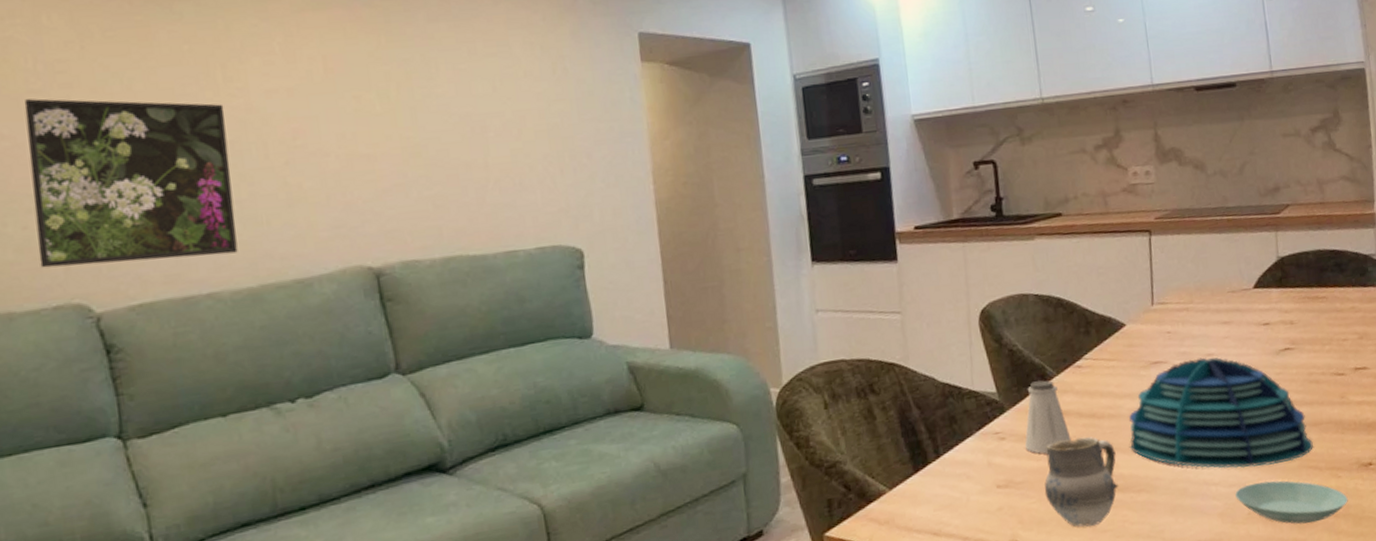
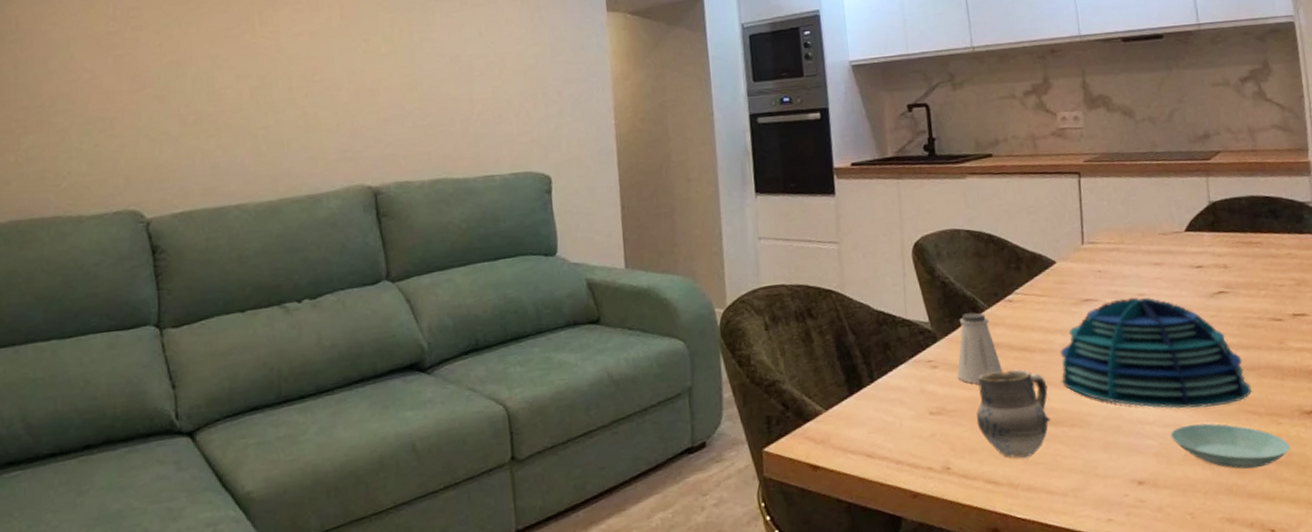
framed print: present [23,98,238,268] -> none [104,39,263,179]

